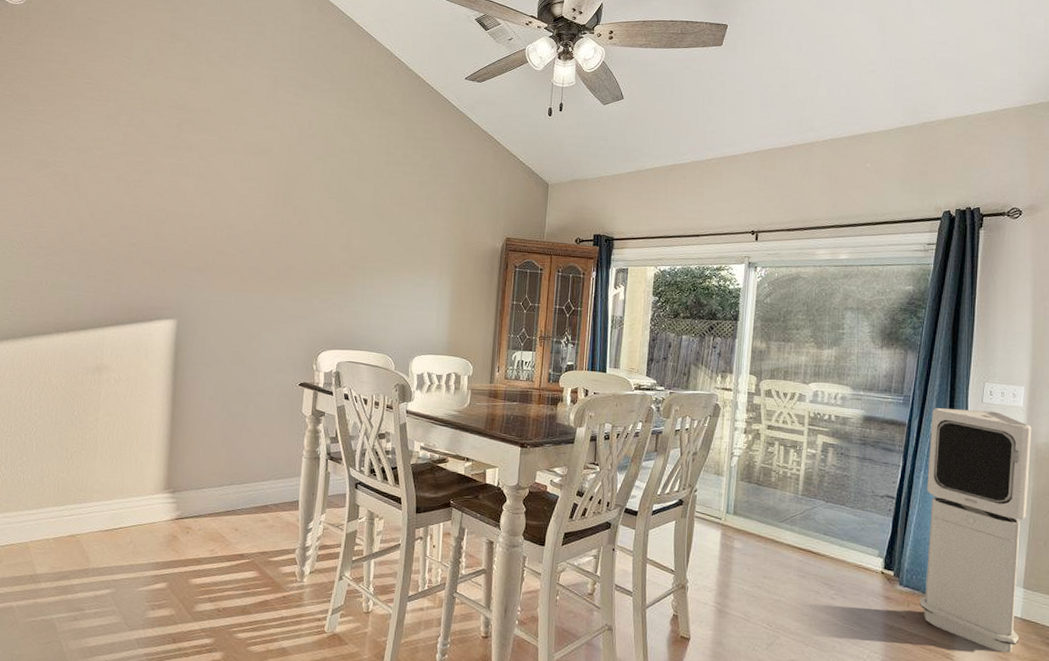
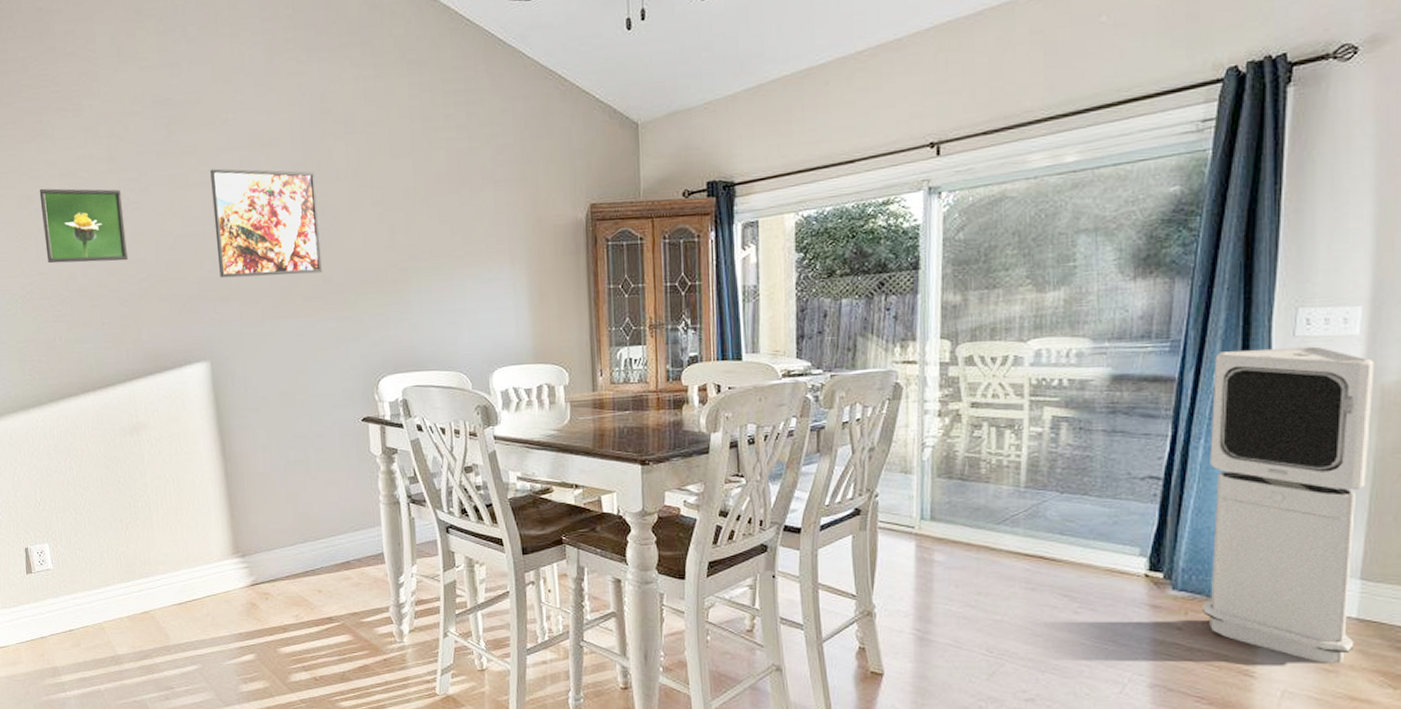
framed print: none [50,157,128,227] -> present [39,188,129,264]
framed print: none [199,164,294,260] -> present [210,168,322,278]

